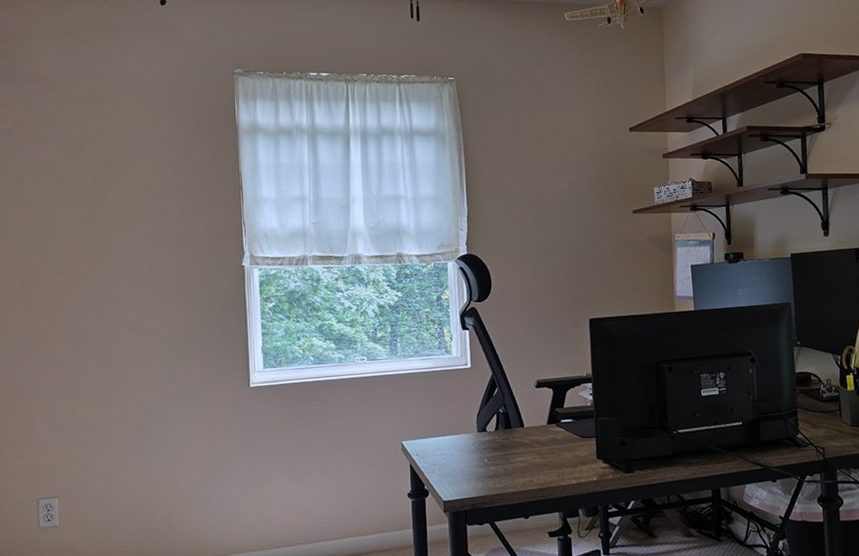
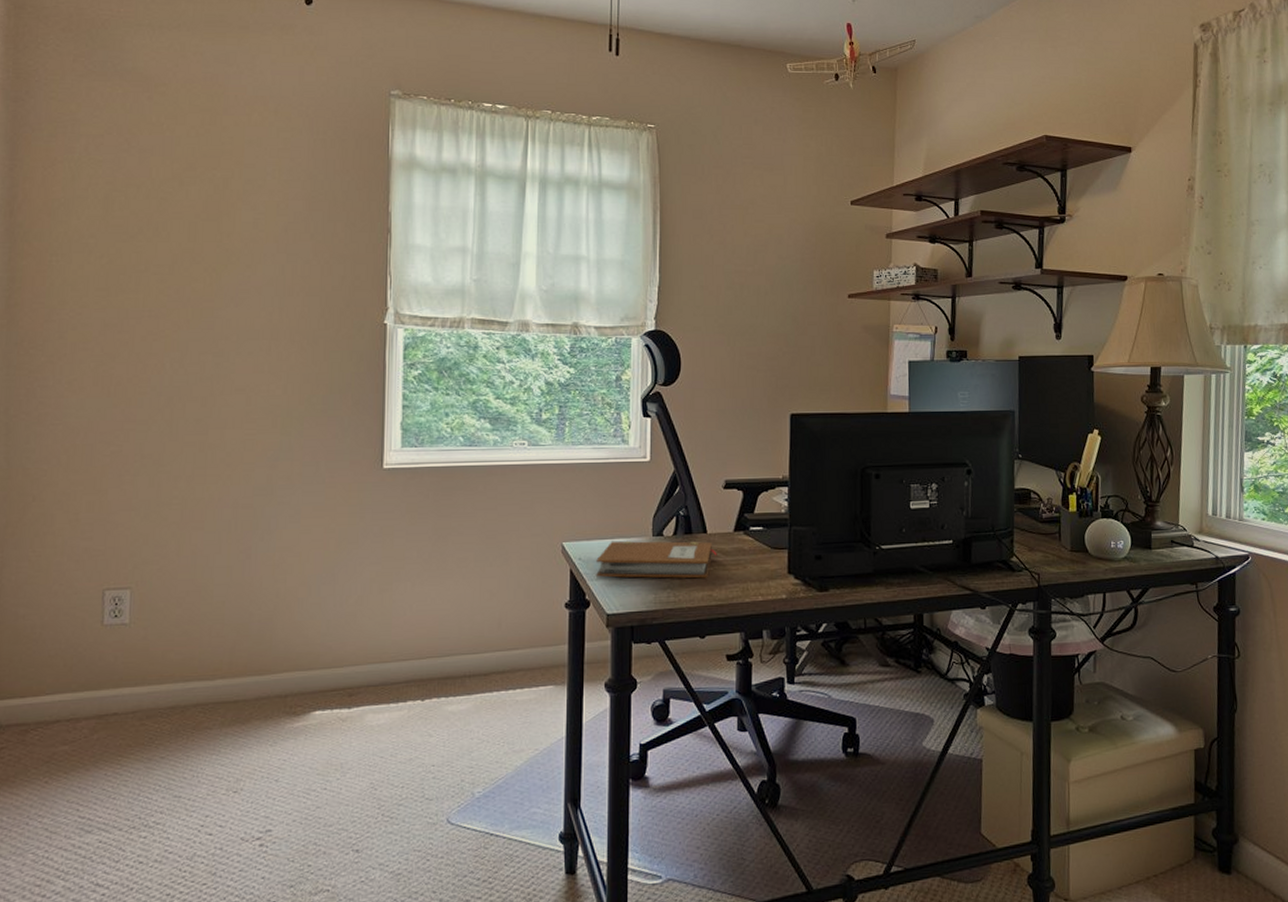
notebook: none [431,434,534,470] -> present [596,540,717,579]

